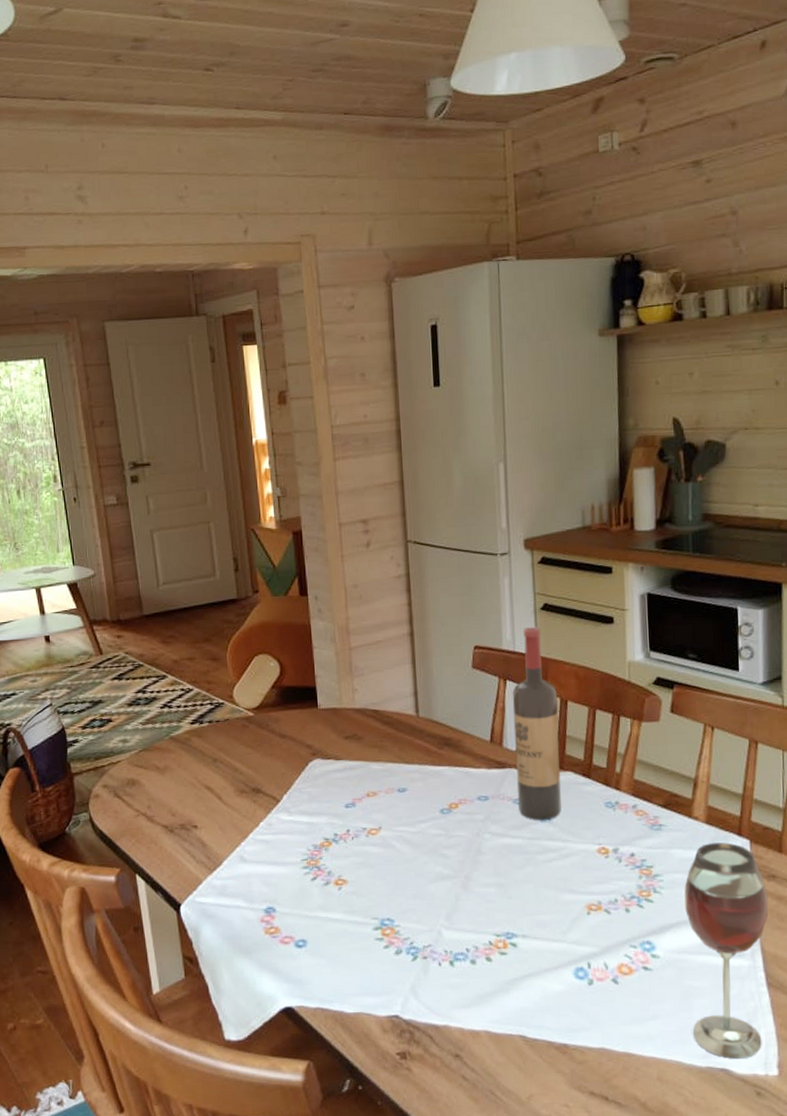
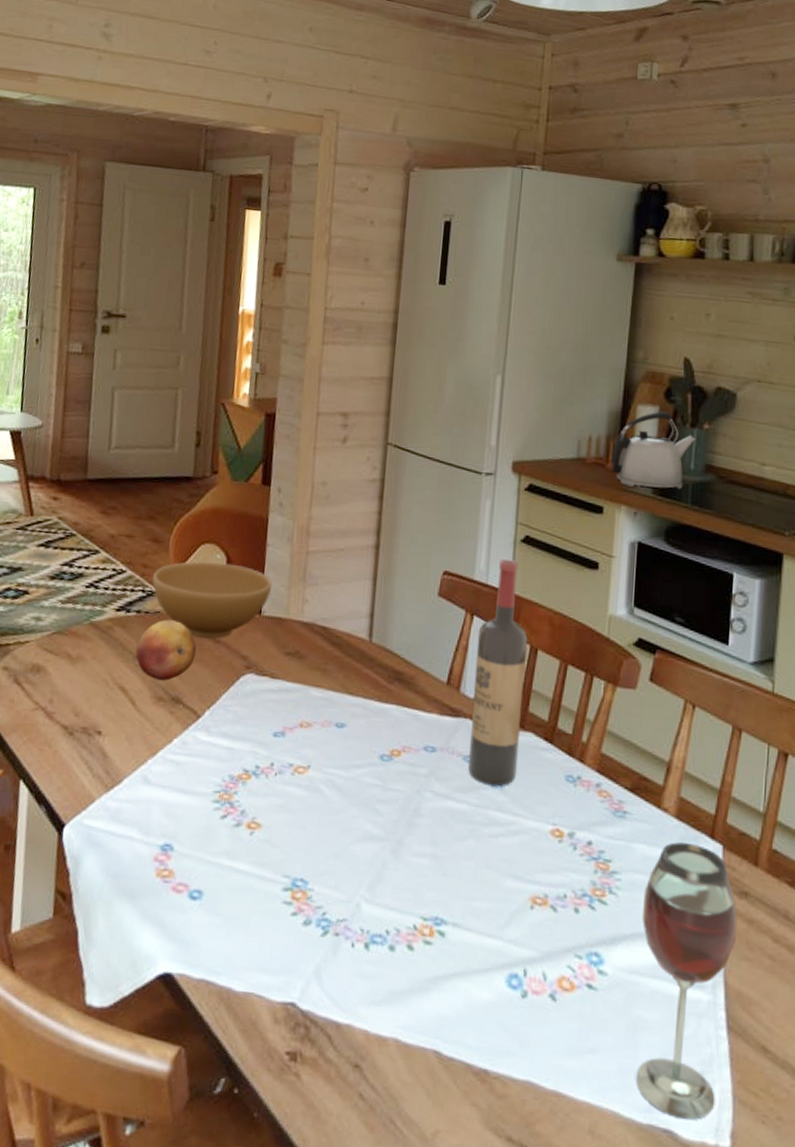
fruit: none [214,724,267,776] -> present [135,619,196,681]
bowl: none [218,669,323,737] -> present [152,561,272,639]
kettle: none [614,471,692,545] -> present [610,411,696,490]

